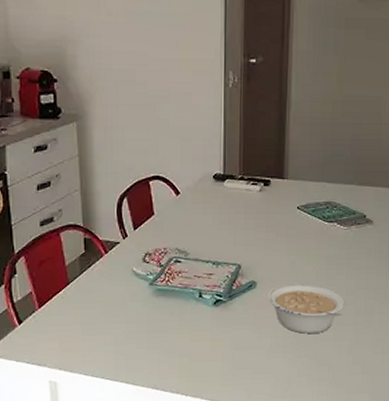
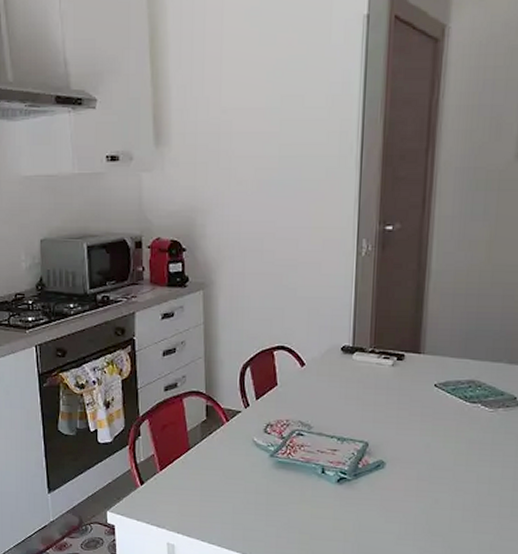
legume: present [268,283,345,335] -> none [397,466,488,524]

